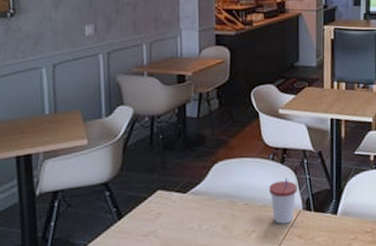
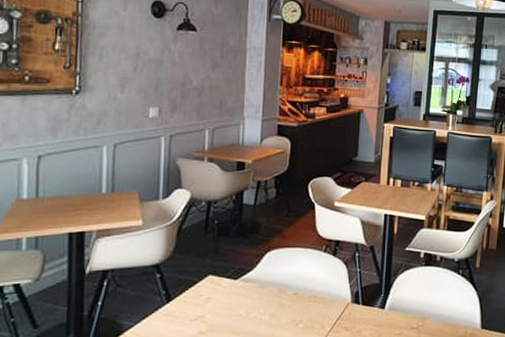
cup: present [269,178,297,224] -> none [319,270,347,316]

